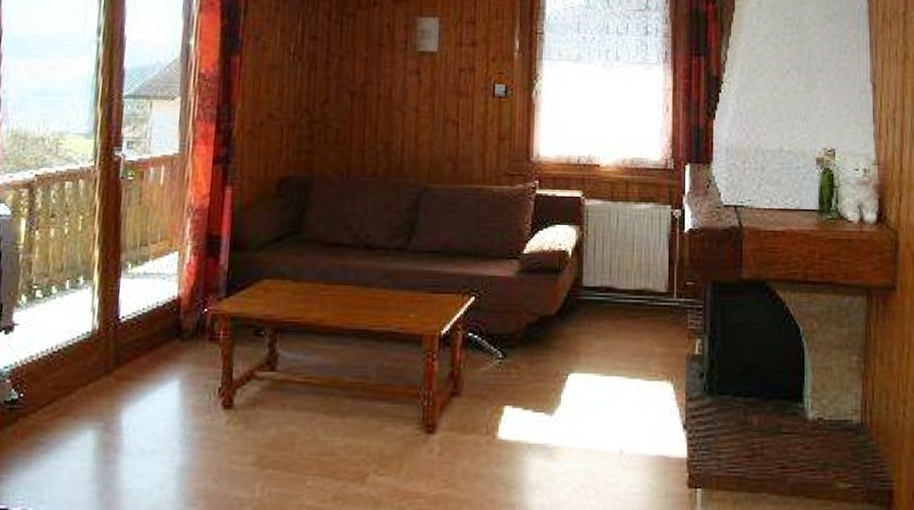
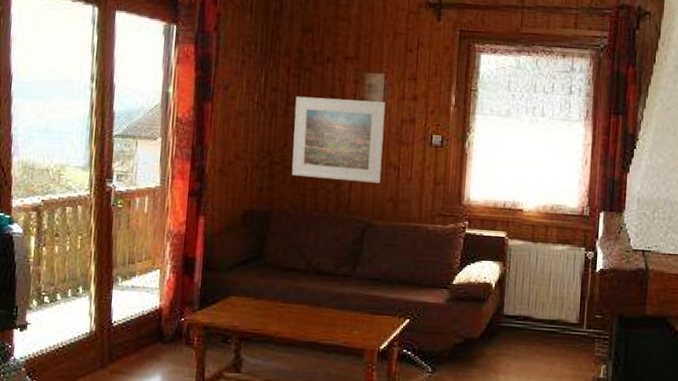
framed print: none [334,45,441,141] -> present [291,96,386,183]

